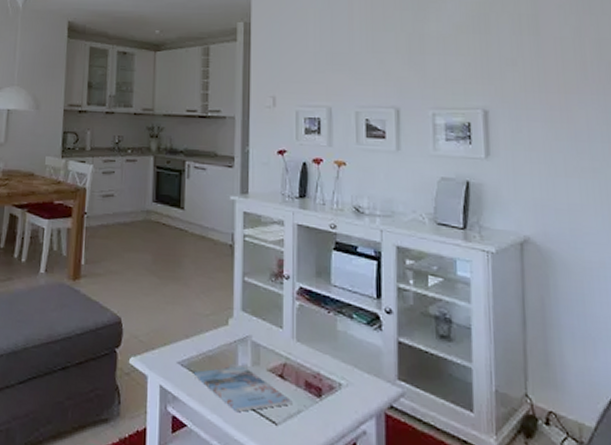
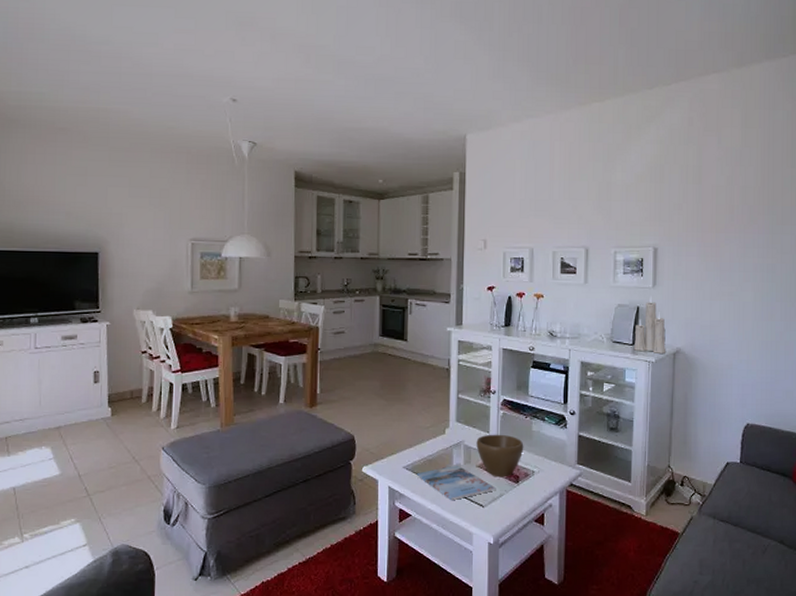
bowl: none [266,330,327,389] -> present [476,434,524,478]
candle: none [465,169,511,242] -> present [634,296,667,353]

